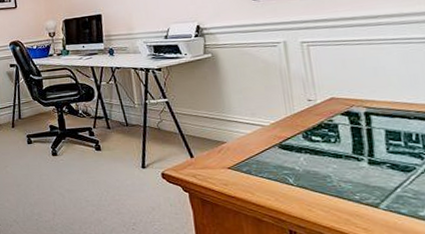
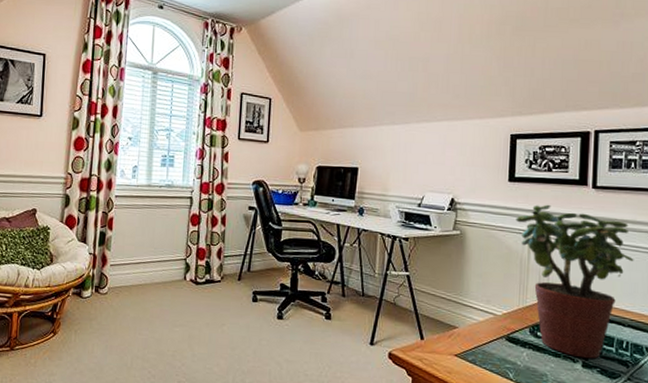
potted plant: none [267,13,408,156] -> present [516,204,634,359]

